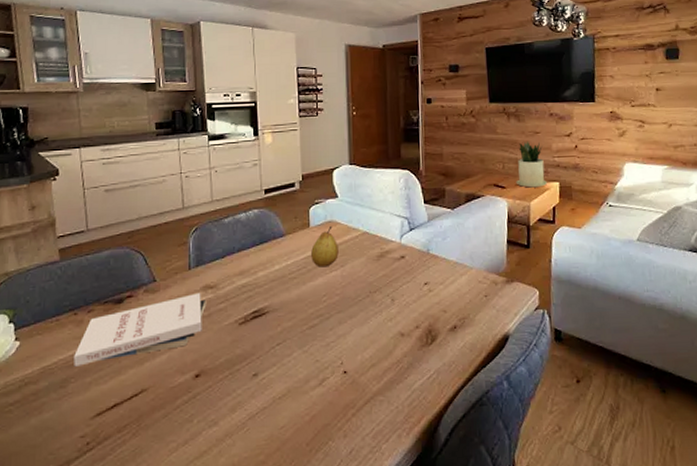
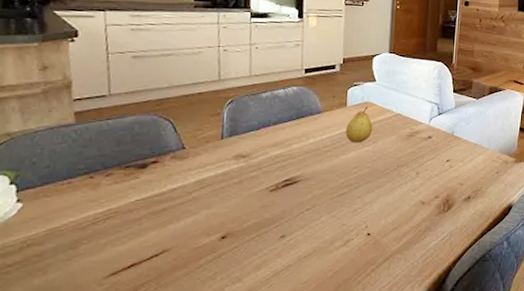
books: present [74,292,206,367] -> none [87,161,238,229]

